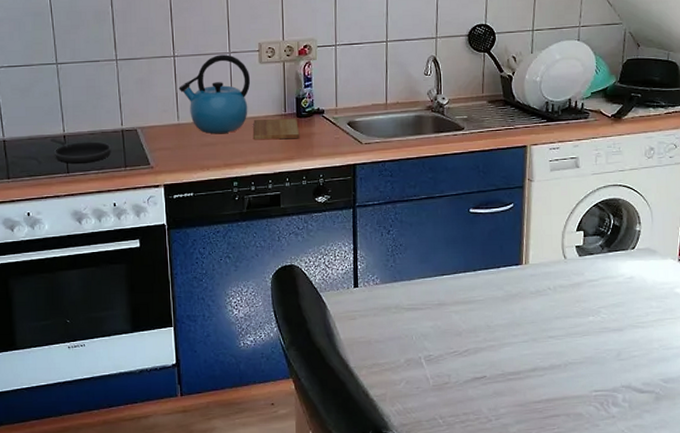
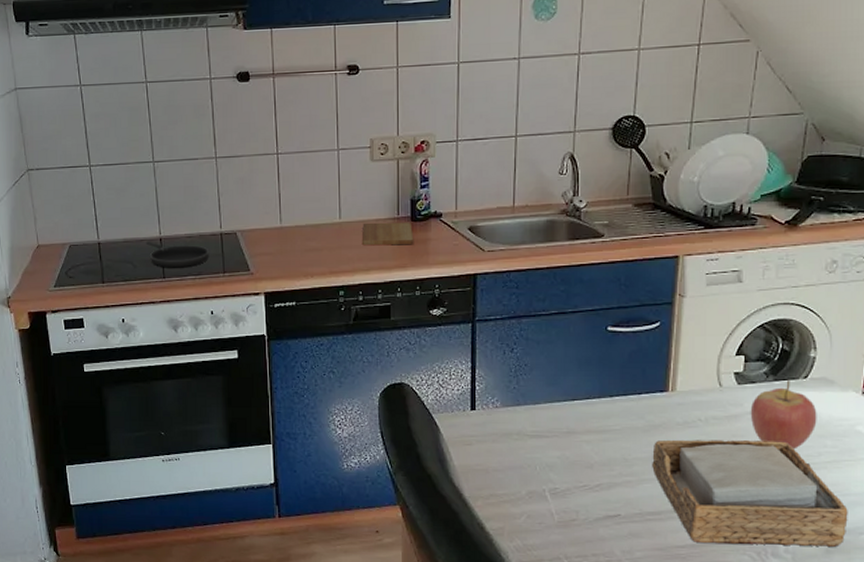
kettle: present [179,54,251,134] -> none [282,151,361,239]
napkin holder: none [511,304,672,398] -> present [652,439,848,547]
fruit: none [590,250,644,311] -> present [750,379,817,449]

